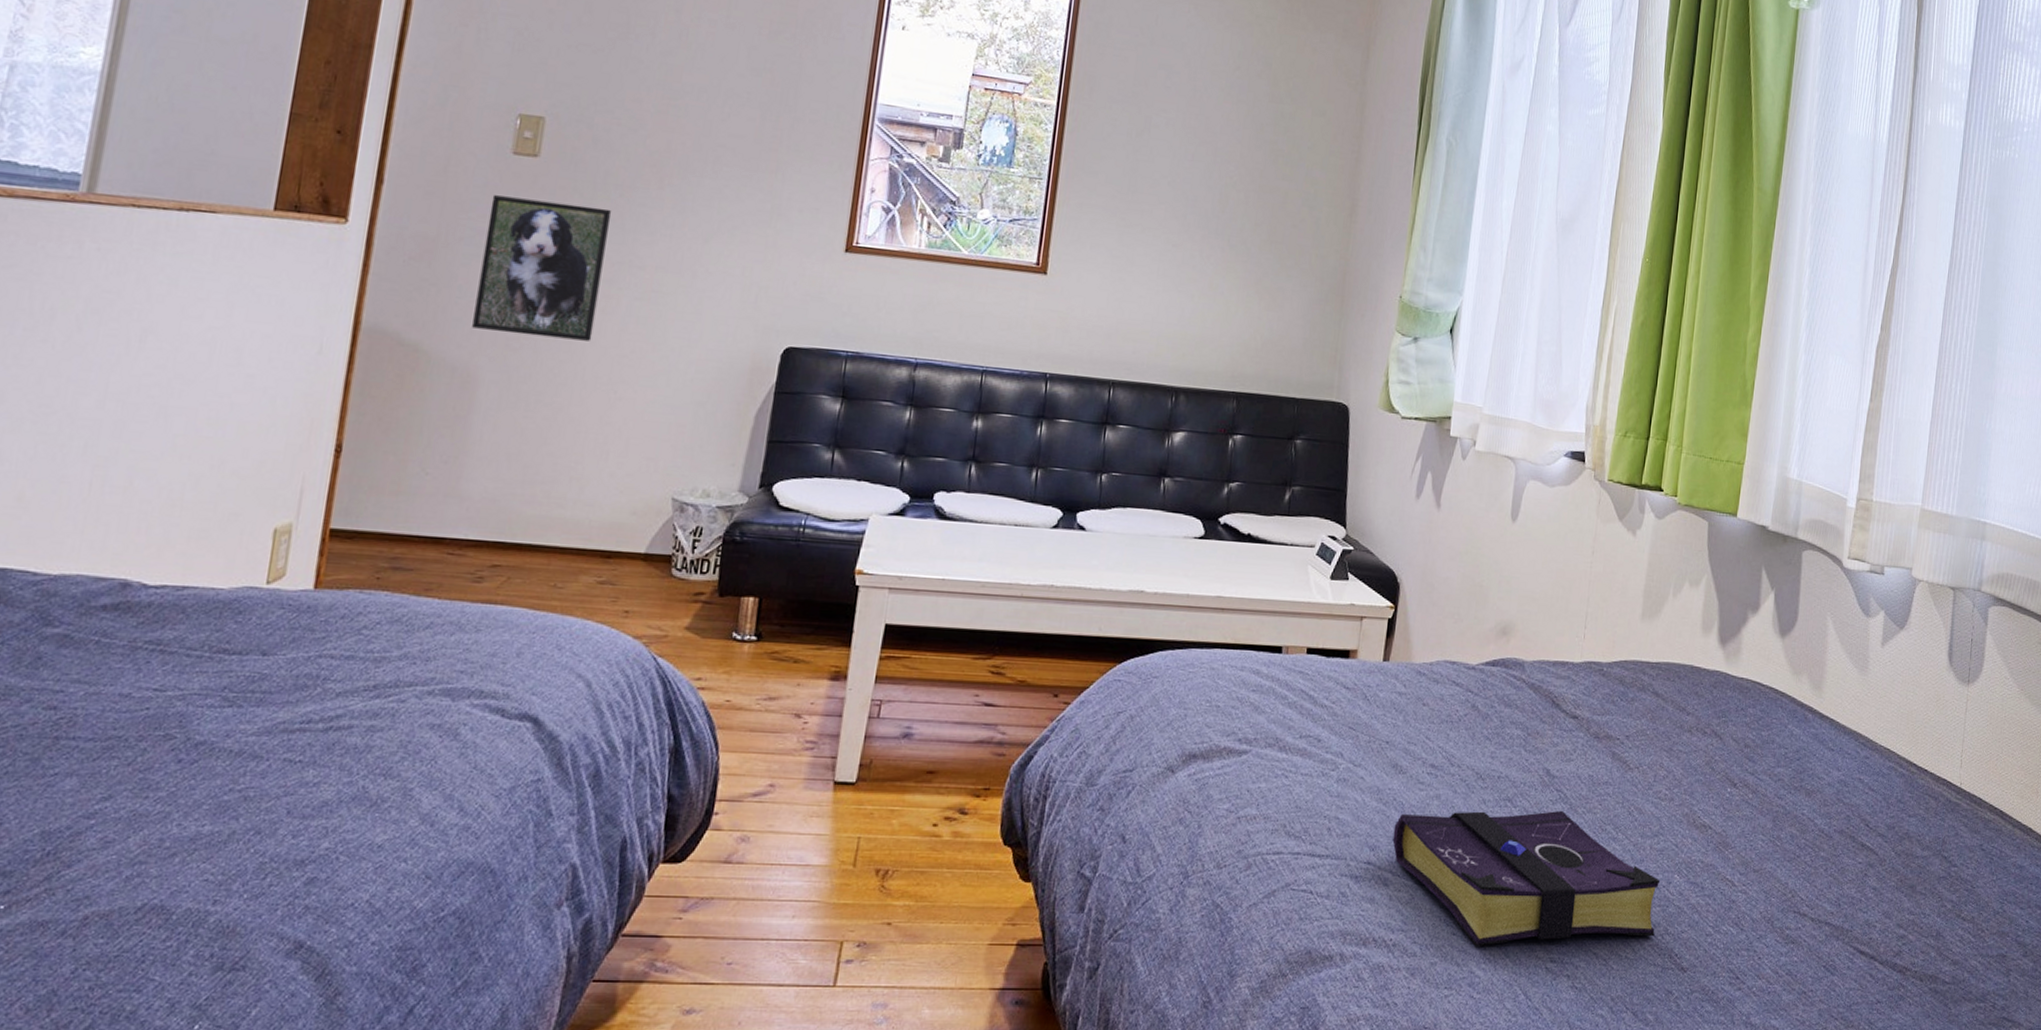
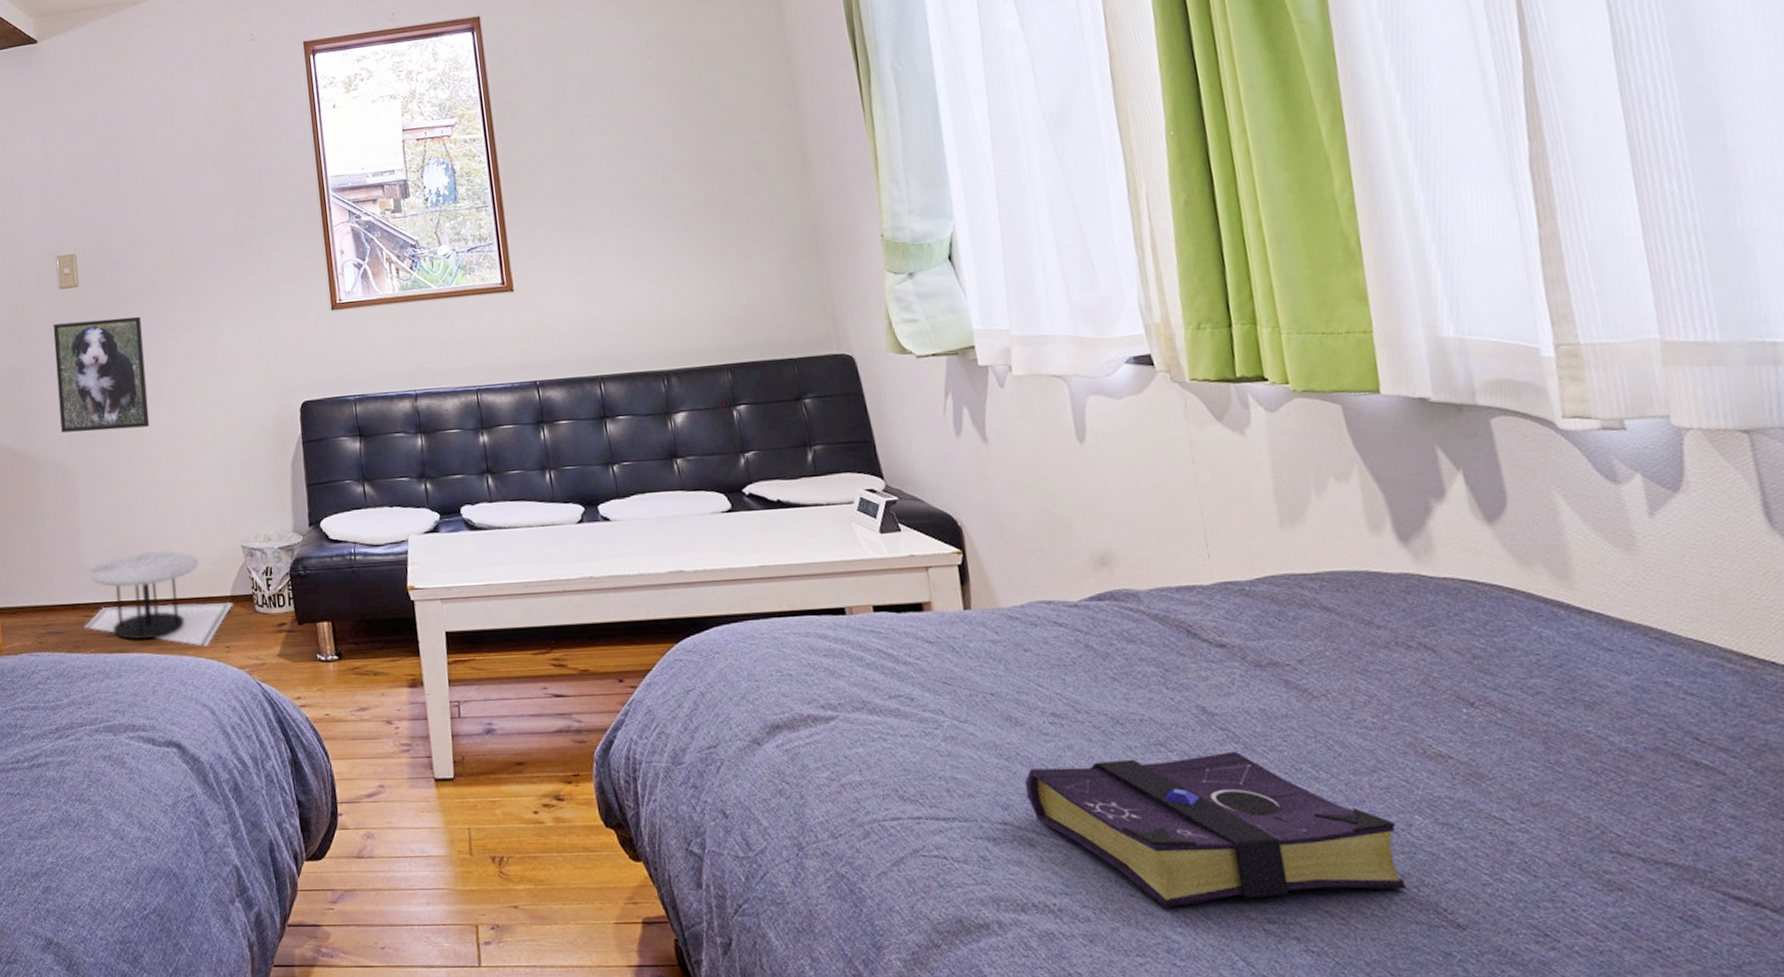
side table: none [443,487,645,608] -> present [83,550,233,646]

